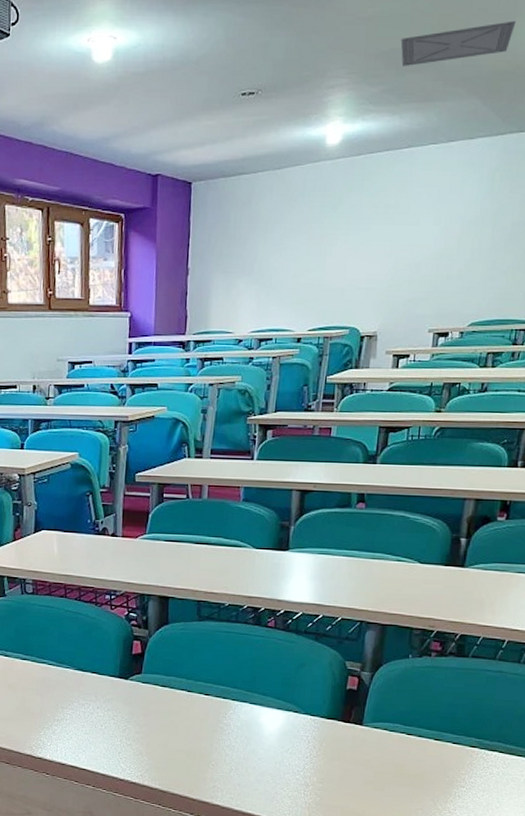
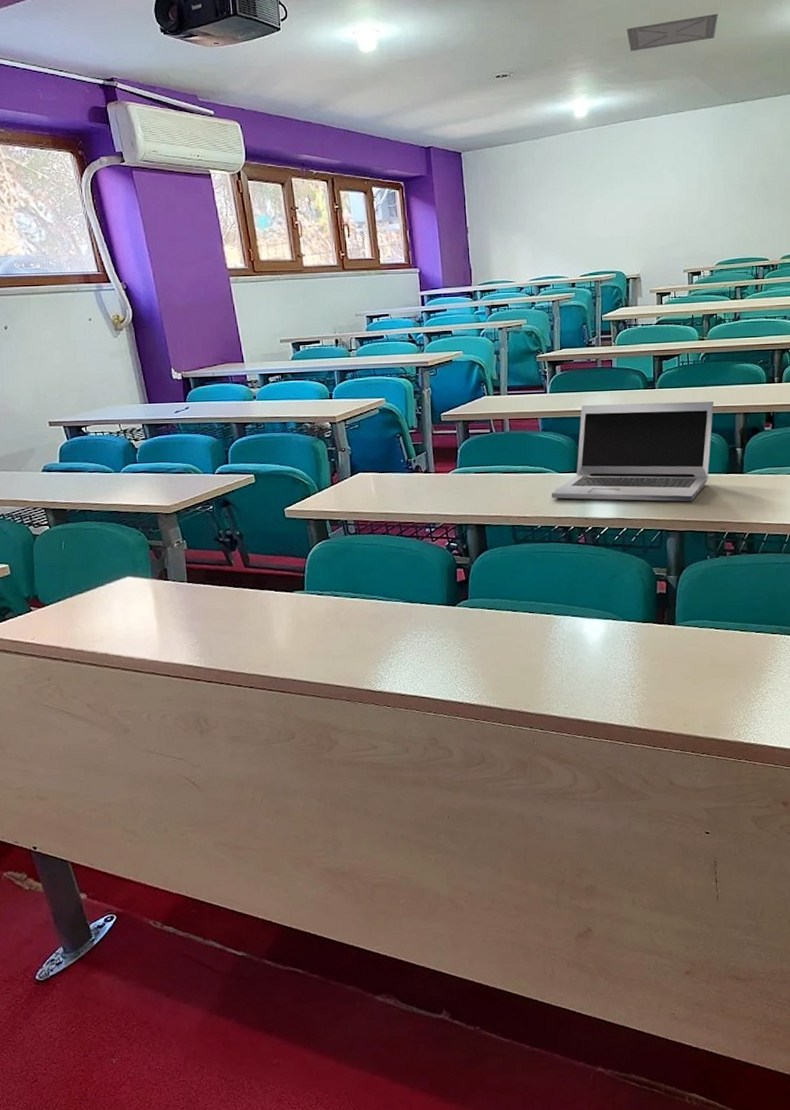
laptop: none [244,475,443,593] -> present [552,401,714,502]

